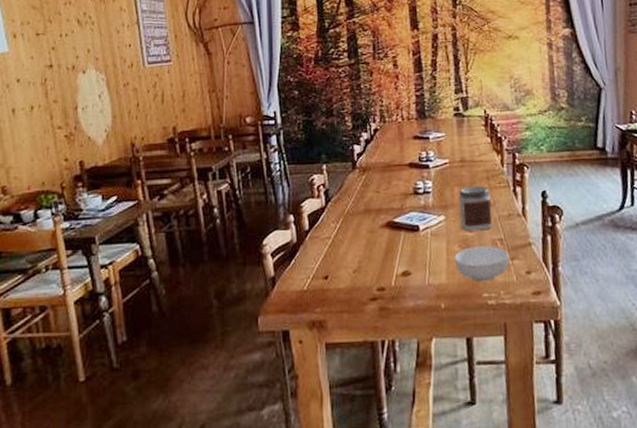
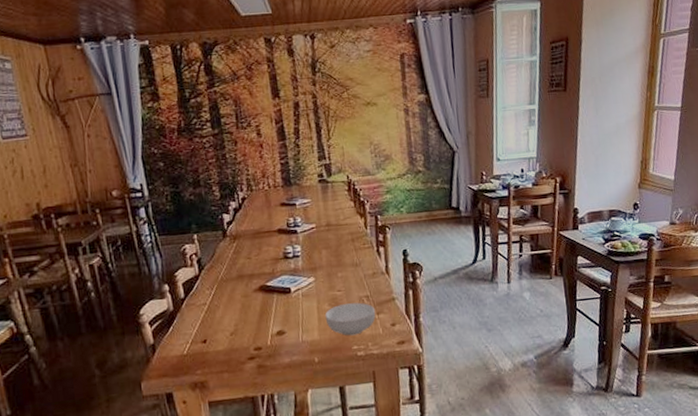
jar: present [458,185,493,232] -> none [326,247,360,291]

